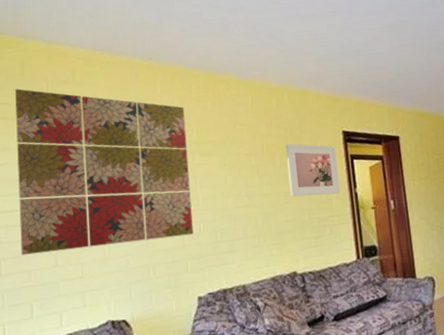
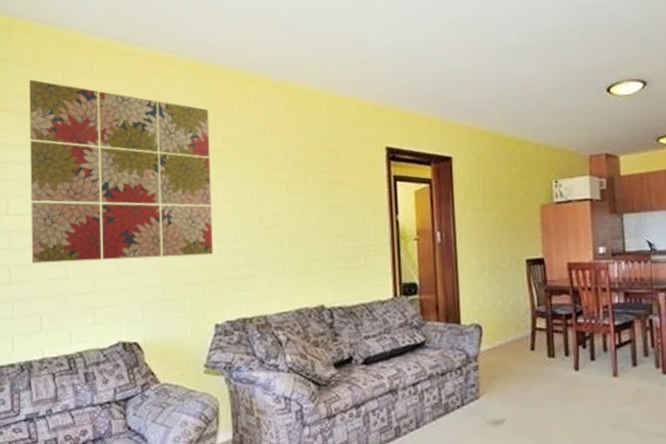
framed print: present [285,143,340,197] -> none [319,158,379,221]

